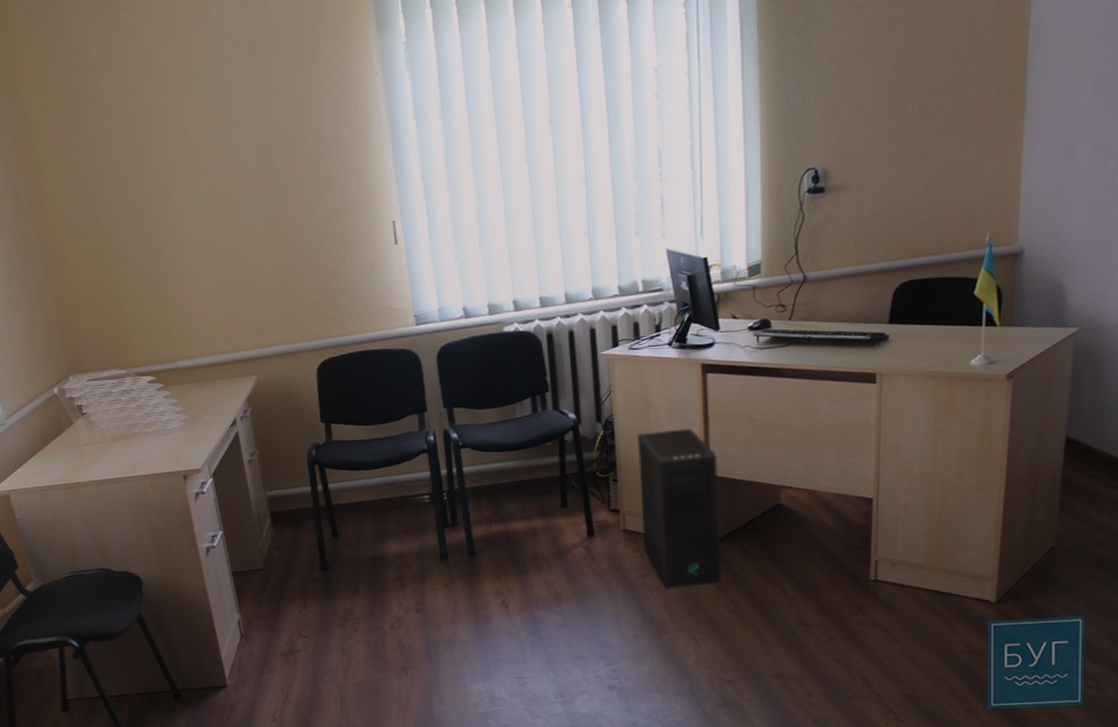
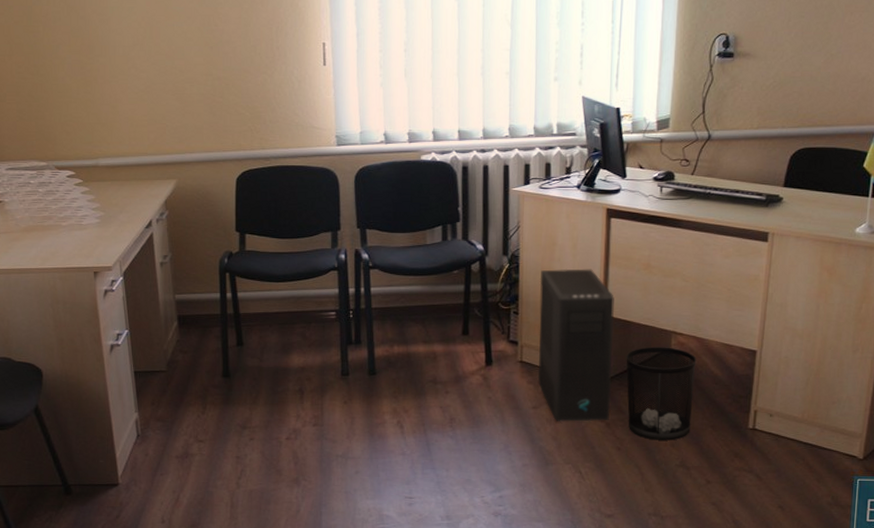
waste bin: none [734,502,809,600] -> present [626,347,697,441]

